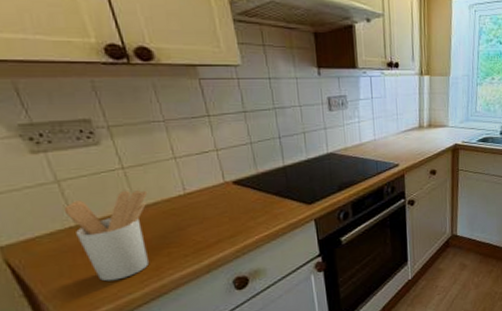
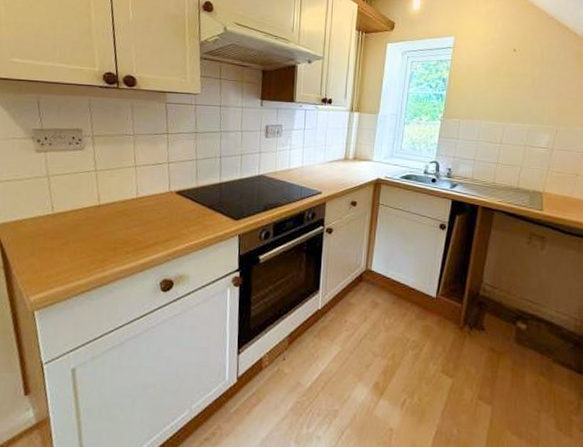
utensil holder: present [63,190,149,282] -> none [47,189,110,266]

